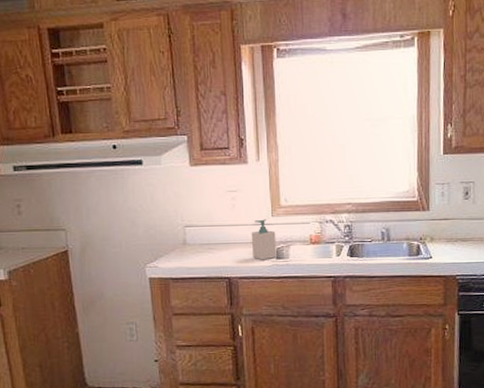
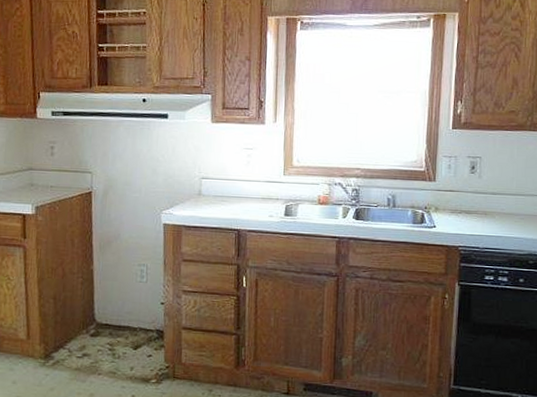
soap bottle: present [251,219,277,260] -> none [262,177,286,216]

